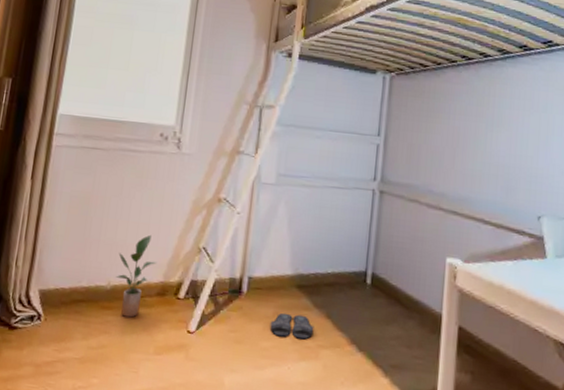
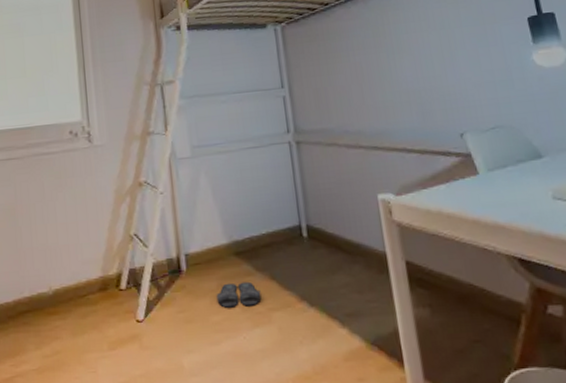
potted plant: present [115,234,156,318] -> none [53,232,92,319]

